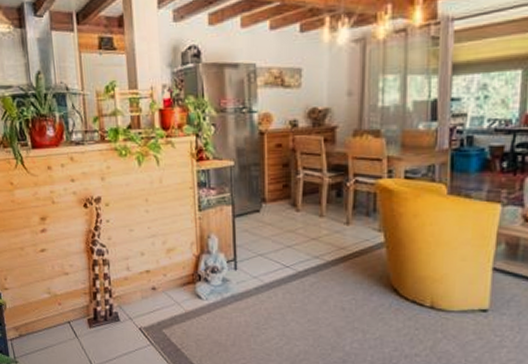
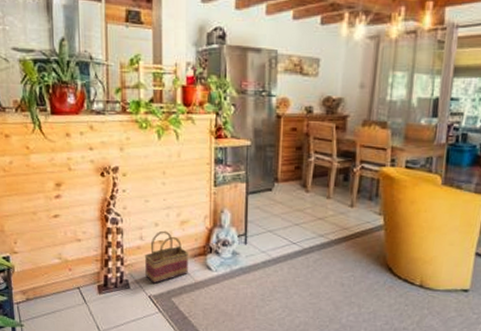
basket: none [132,260,178,315] -> present [144,230,189,284]

